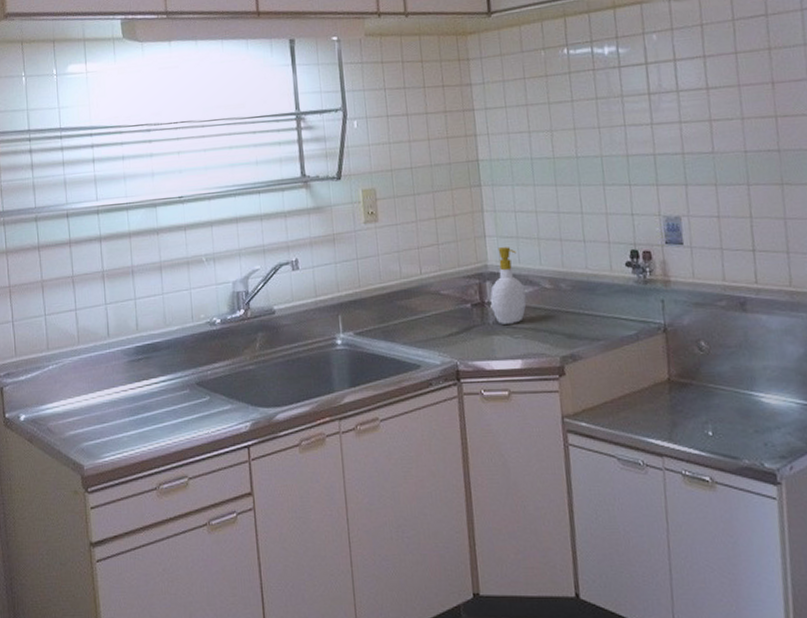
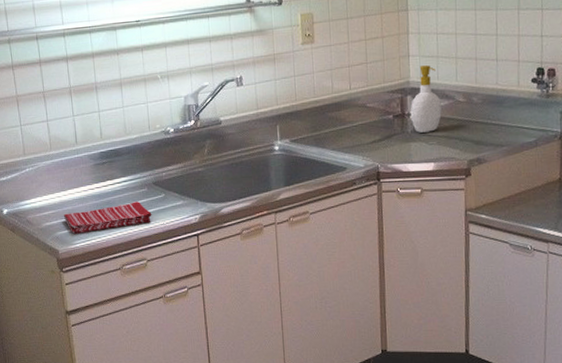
dish towel: none [91,406,195,445] -> present [64,201,152,234]

